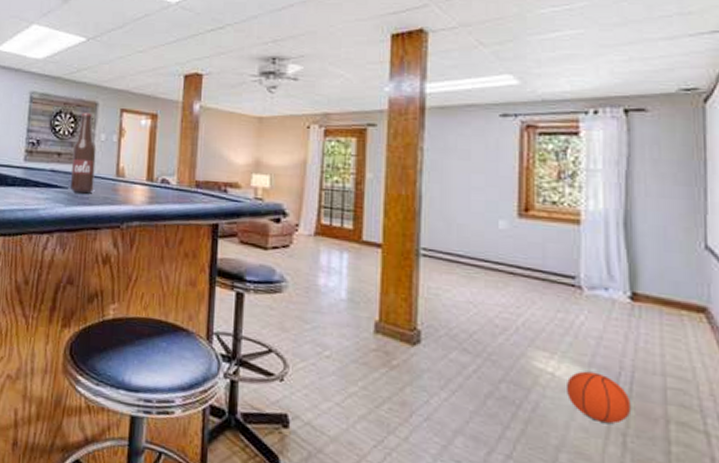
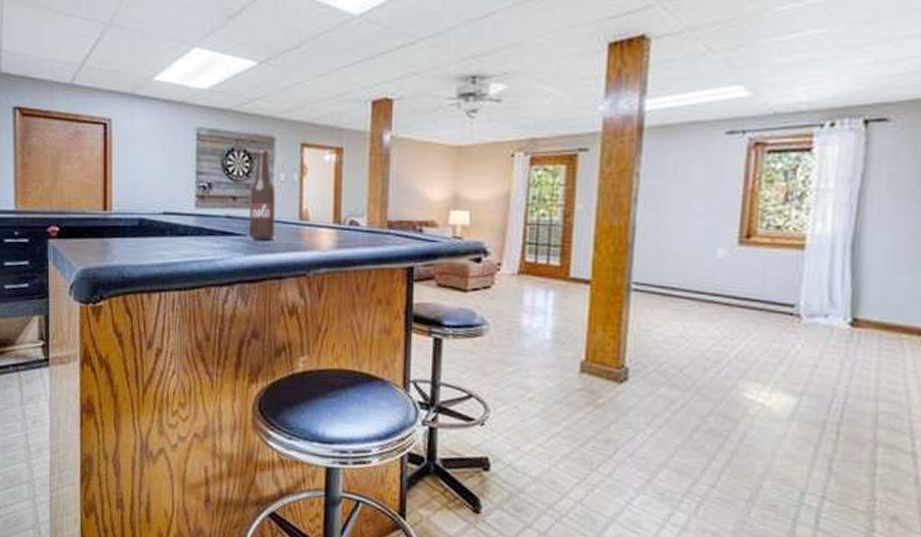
basketball: present [565,371,632,424] -> none [775,400,841,450]

